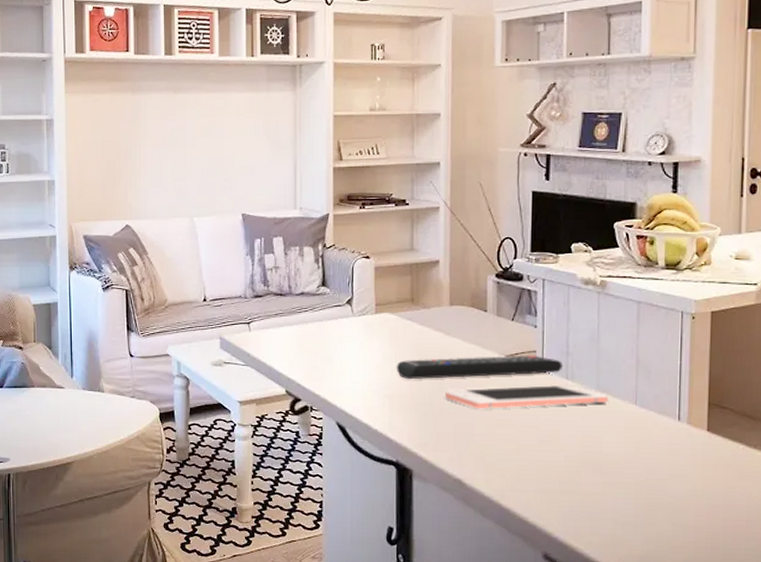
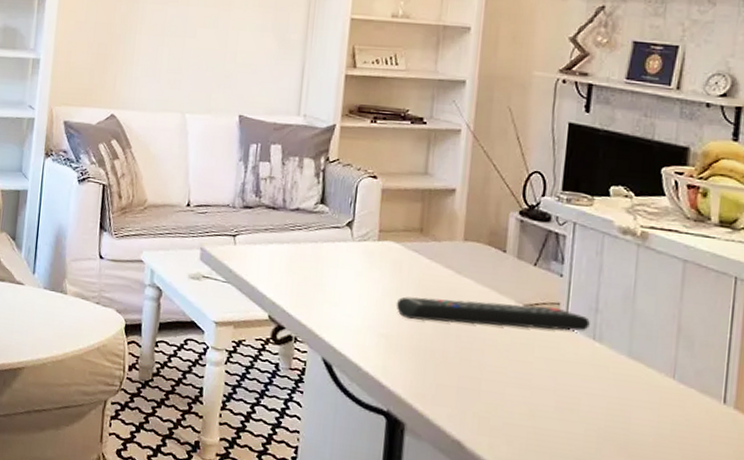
cell phone: present [445,385,608,410] -> none [450,336,641,373]

